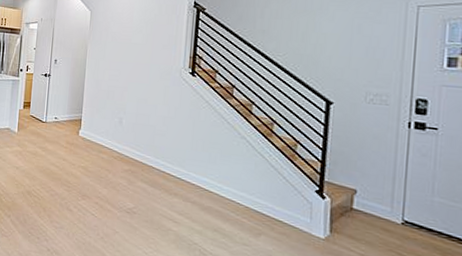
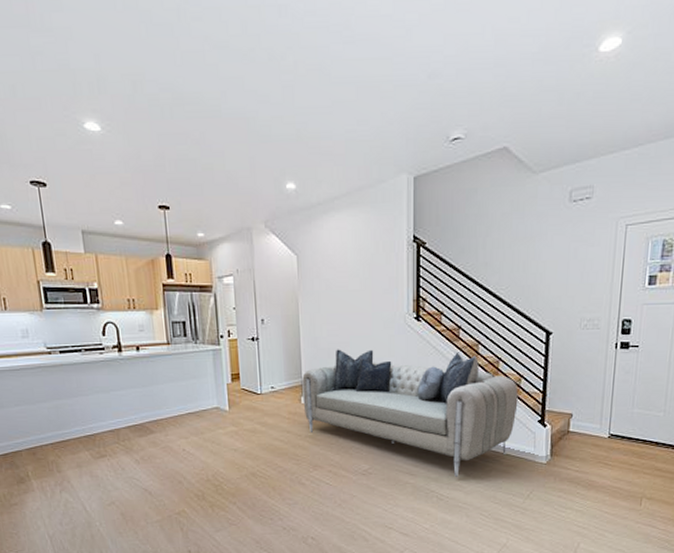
sofa: none [80,92,294,234] -> present [302,349,519,477]

